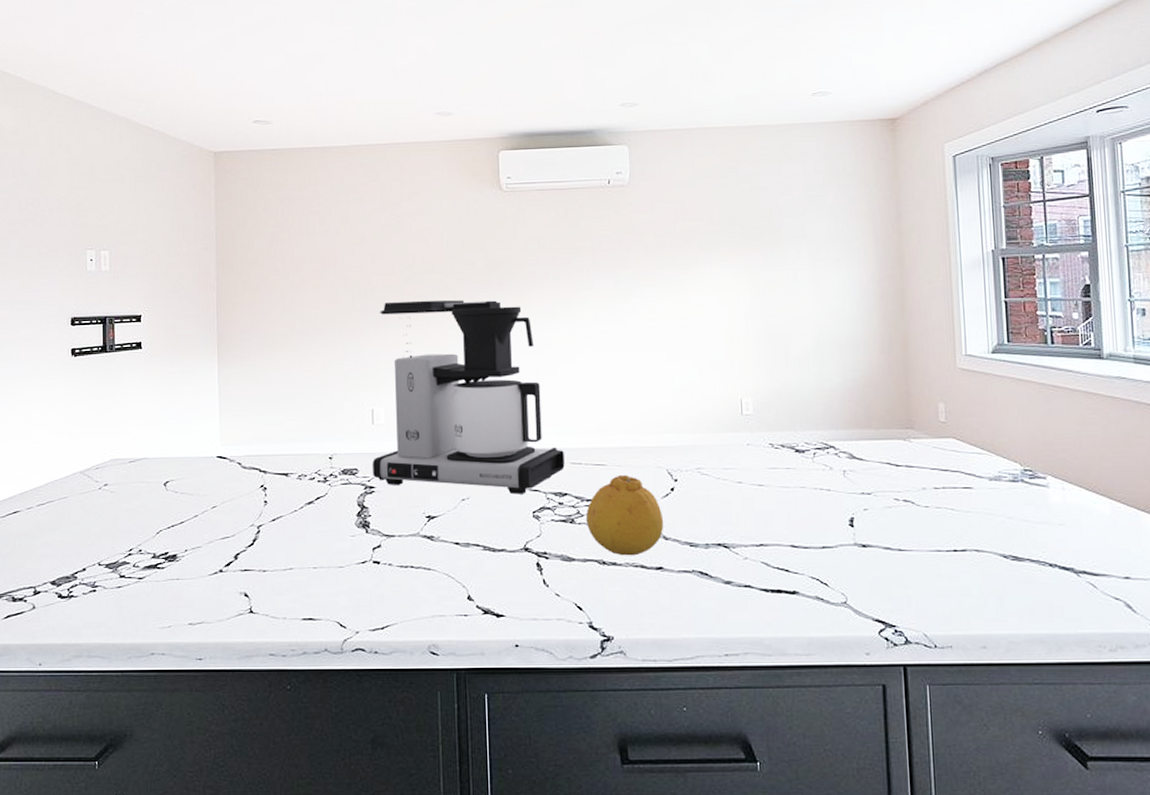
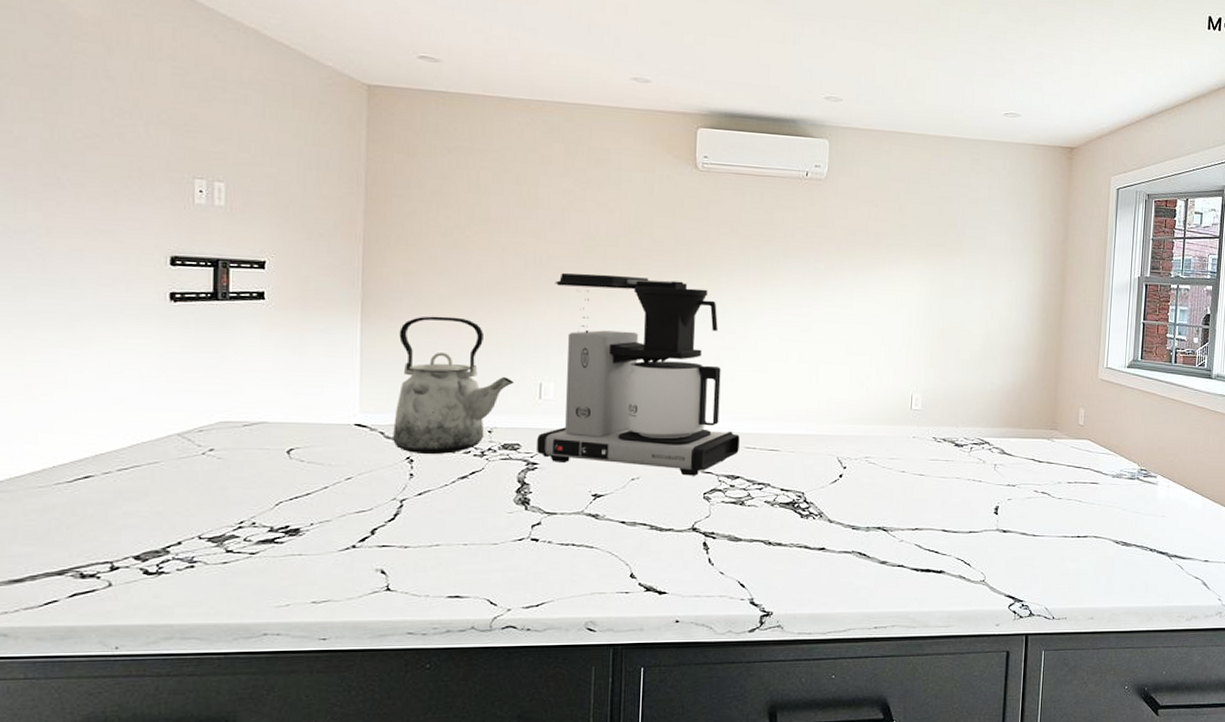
kettle: none [248,352,349,483] -> present [393,316,514,455]
fruit: present [585,474,664,556] -> none [755,460,830,537]

